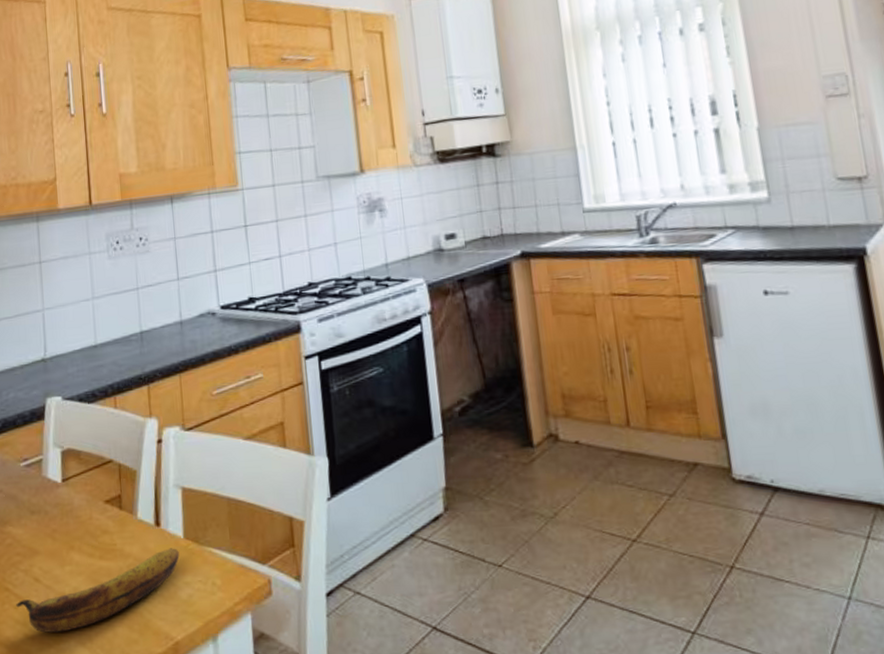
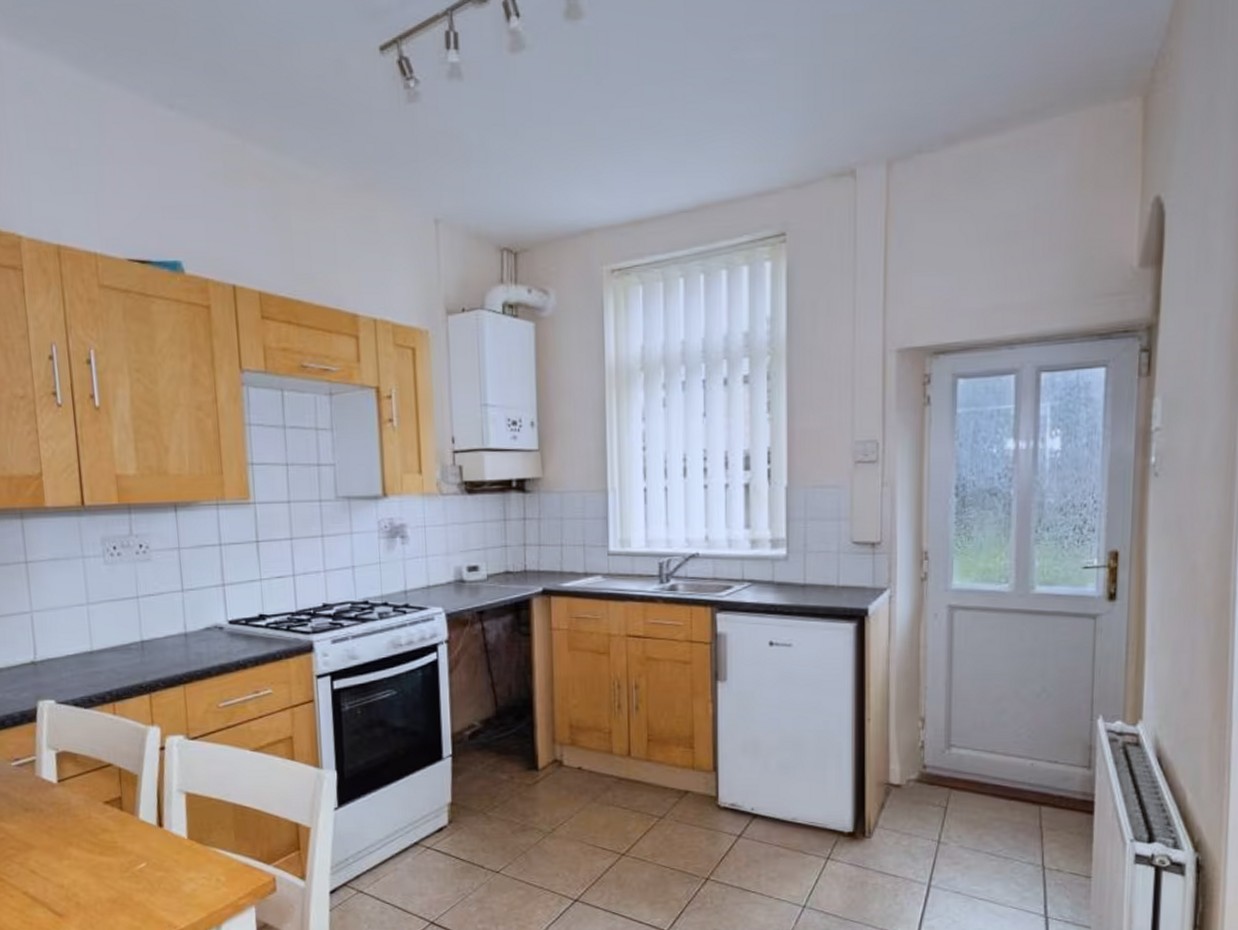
banana: present [16,548,180,633] -> none [12,847,183,919]

